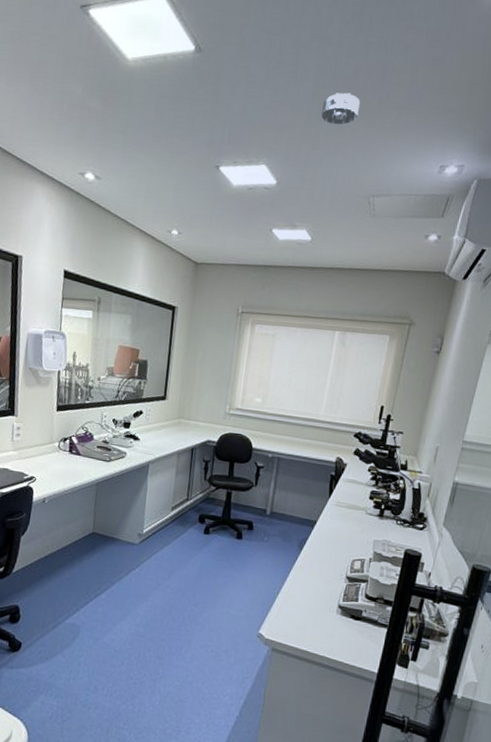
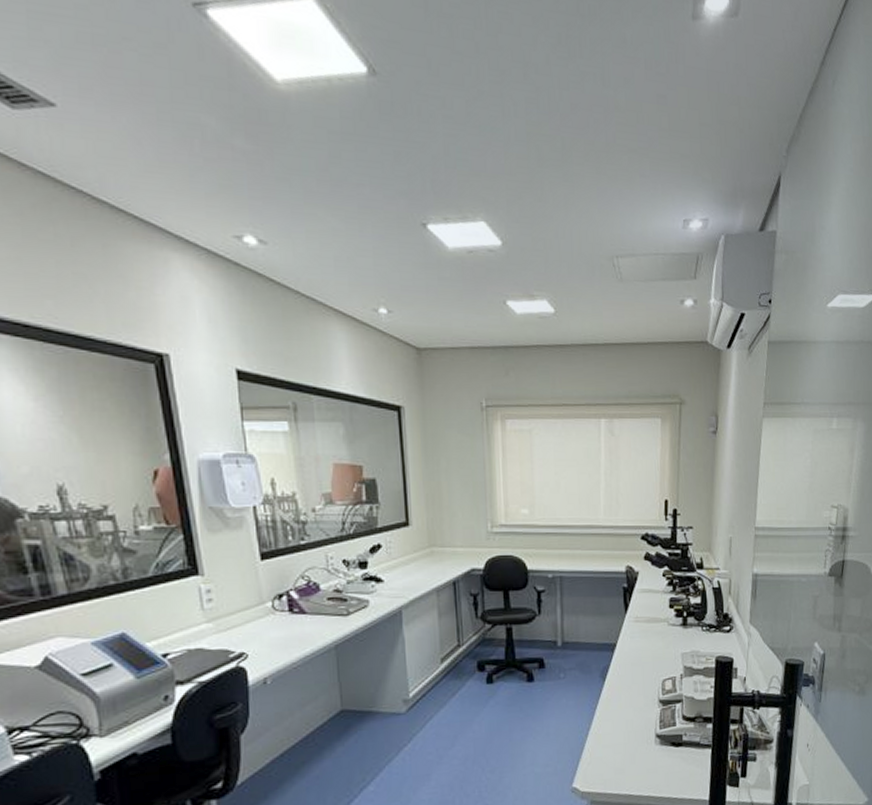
smoke detector: present [321,92,361,125] -> none [541,132,585,172]

